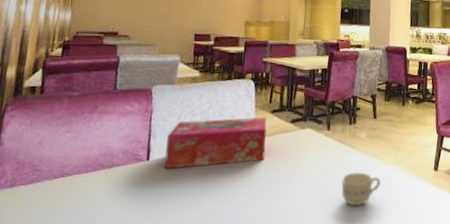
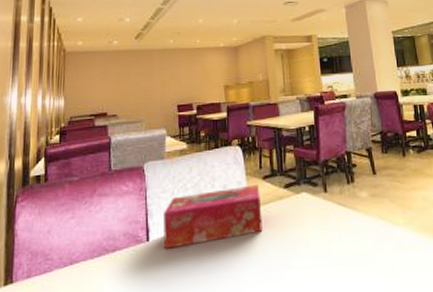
cup: present [341,172,381,206] -> none [348,237,392,278]

